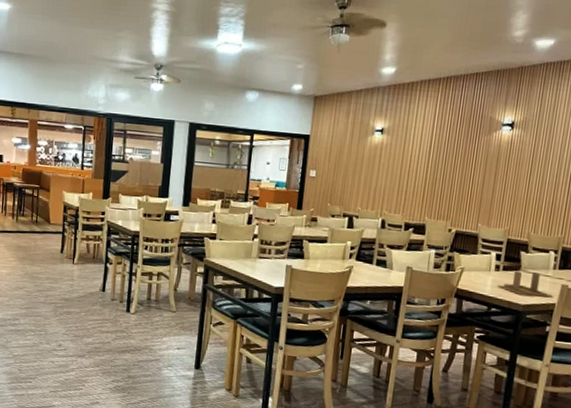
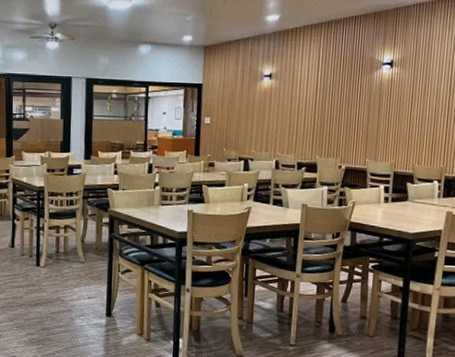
napkin holder: present [498,271,553,298] -> none [388,201,439,225]

